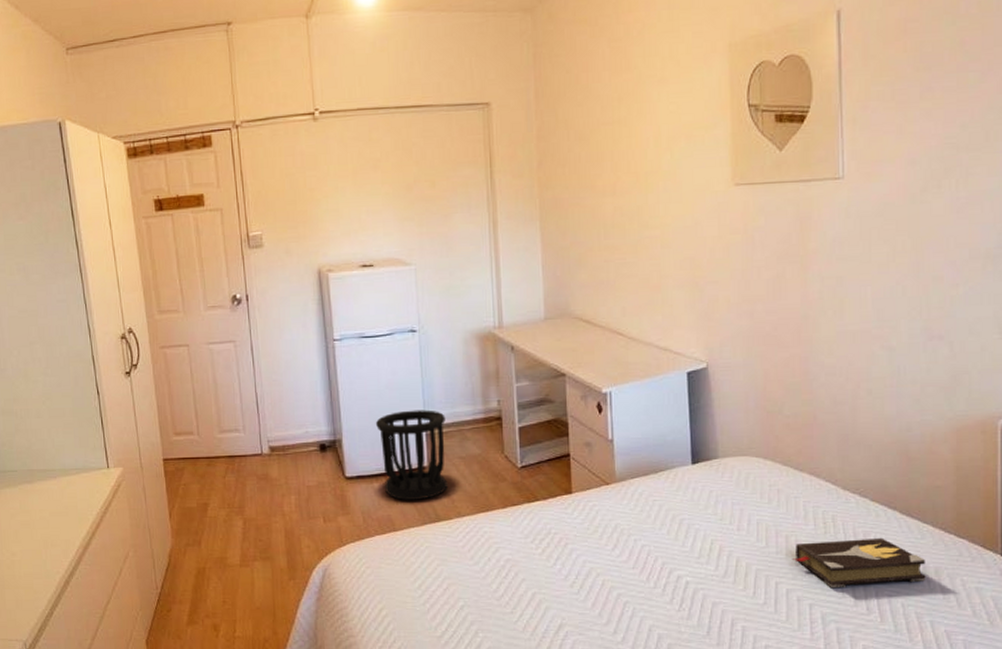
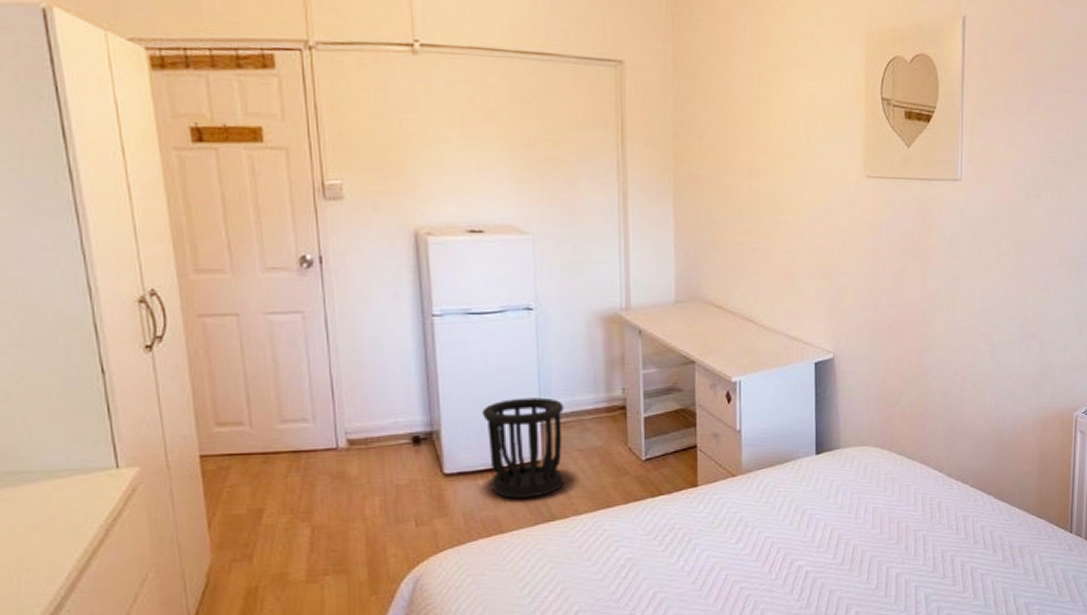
hardback book: present [791,537,926,588] -> none [901,520,1012,570]

